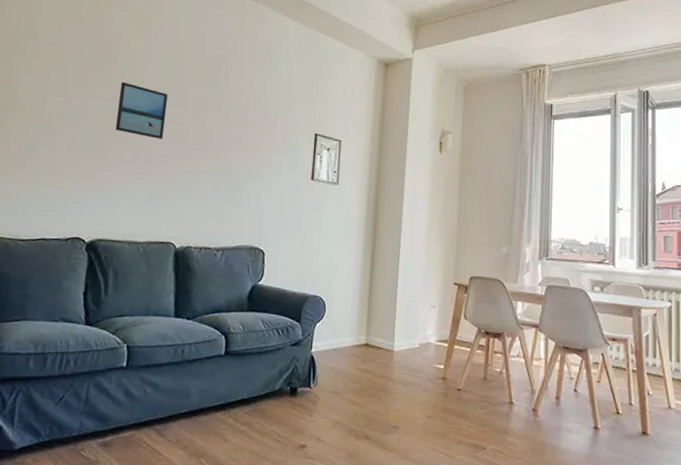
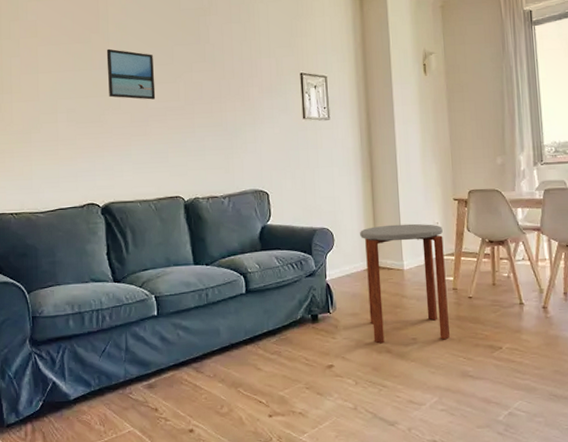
side table: none [351,301,439,432] -> present [360,223,450,344]

